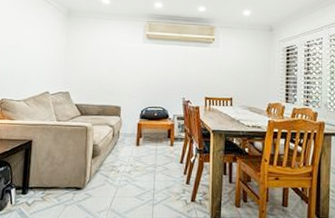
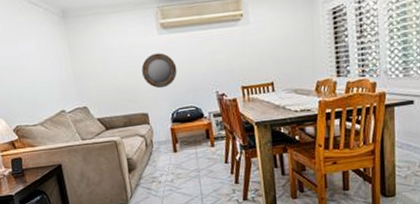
home mirror: none [123,57,153,87] -> present [141,53,178,89]

